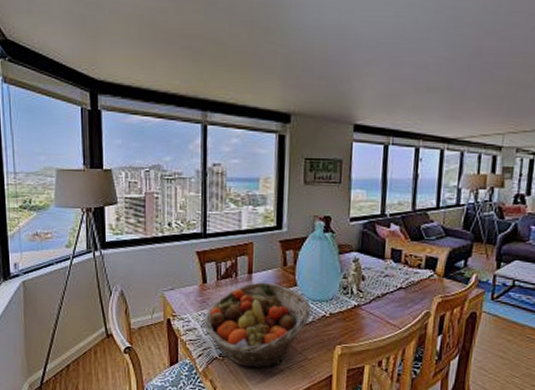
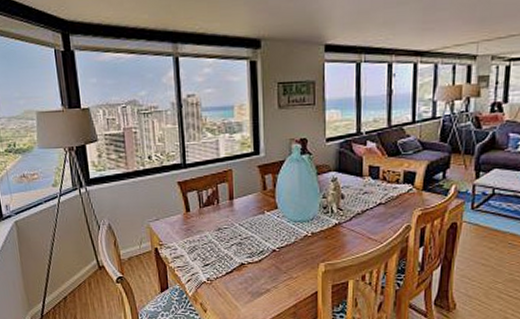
fruit basket: present [203,282,312,368] -> none [189,207,293,289]

